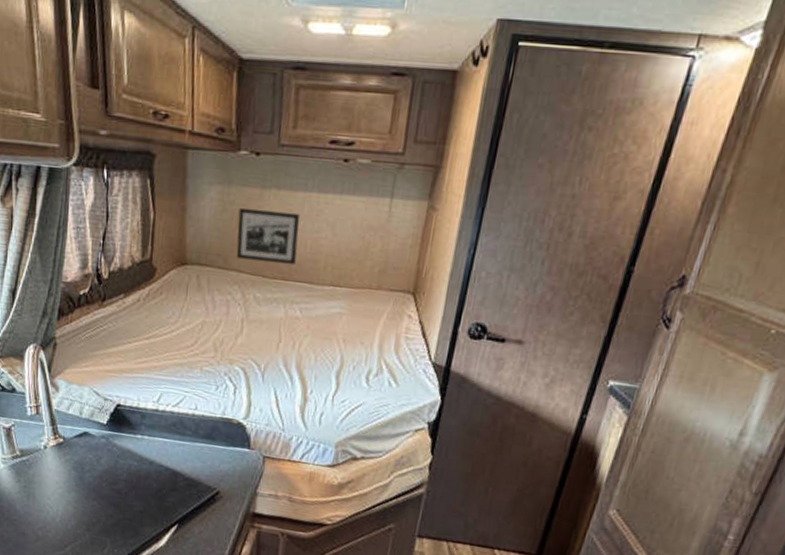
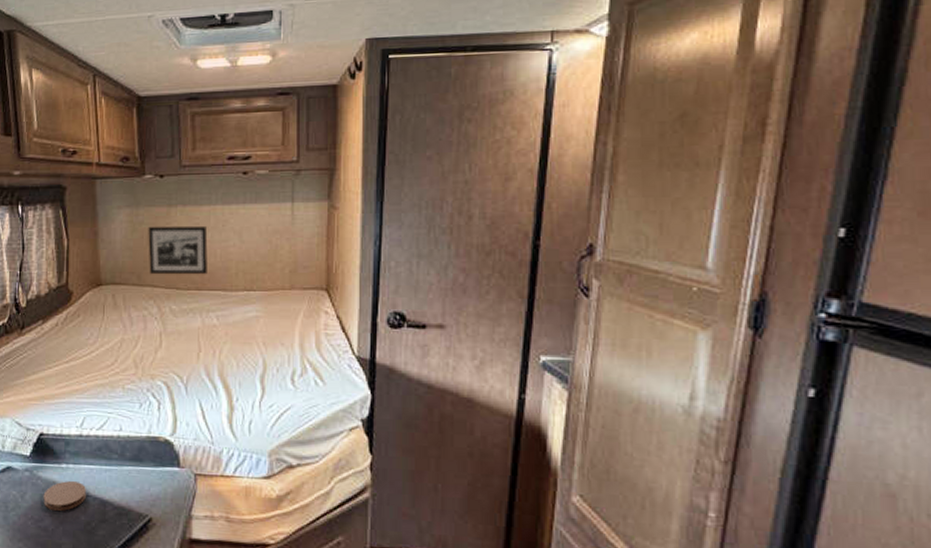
coaster: none [118,450,160,477] -> present [43,481,87,511]

